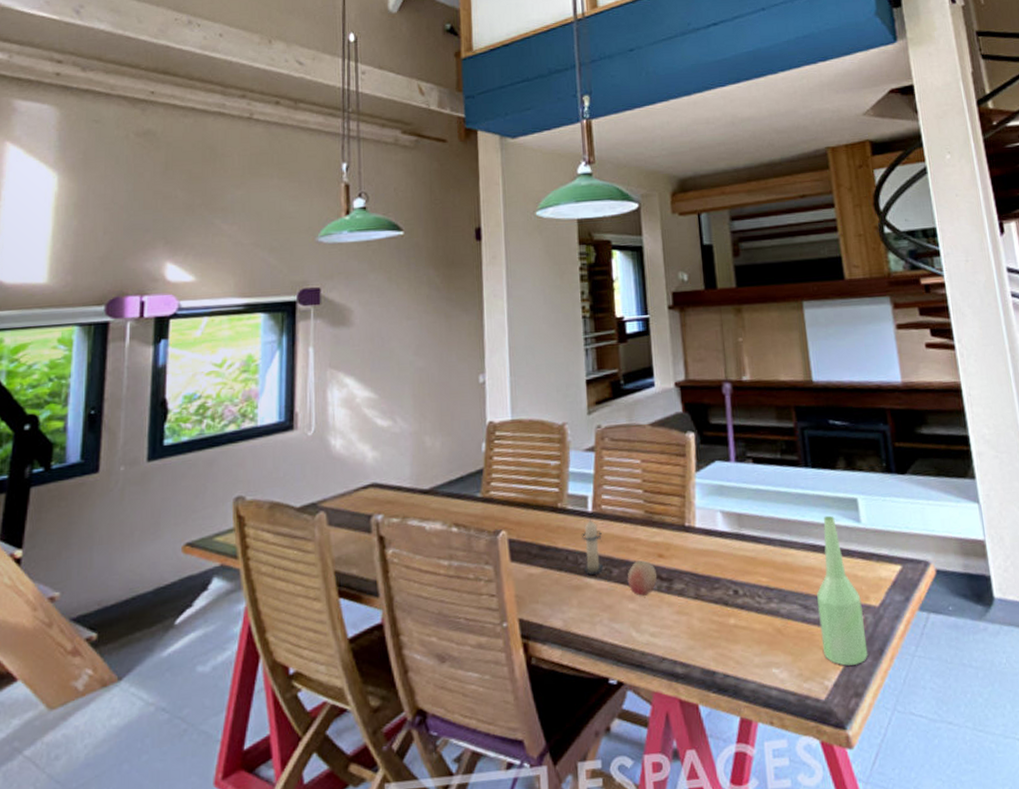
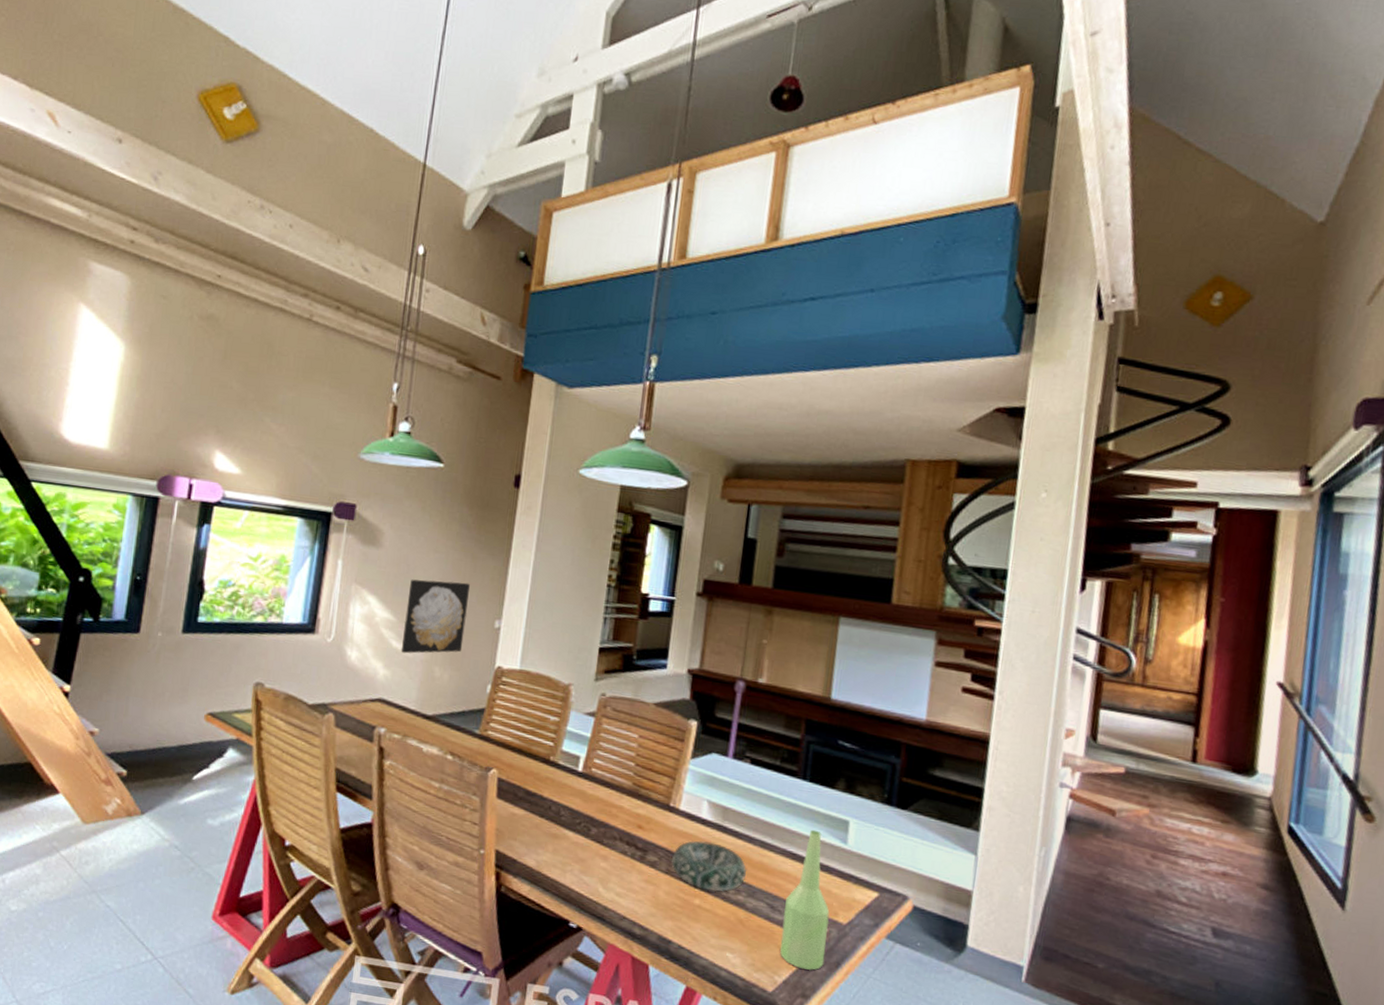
wall art: none [386,343,450,430] -> present [400,579,470,654]
candle: present [581,517,604,575] -> none [564,776,587,829]
fruit: present [627,560,658,596] -> none [603,826,634,859]
decorative bowl: none [698,554,774,606] -> present [671,840,747,892]

